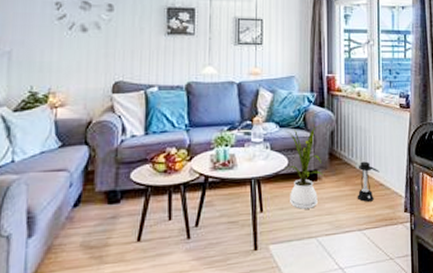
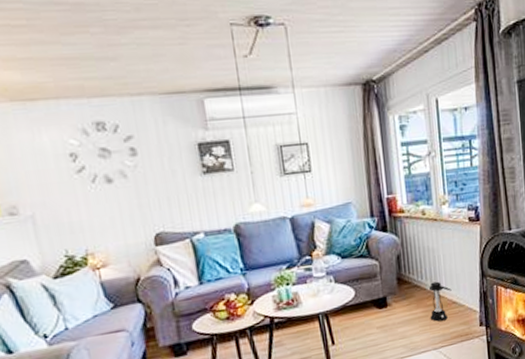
house plant: present [285,124,323,209] -> none [348,249,392,337]

